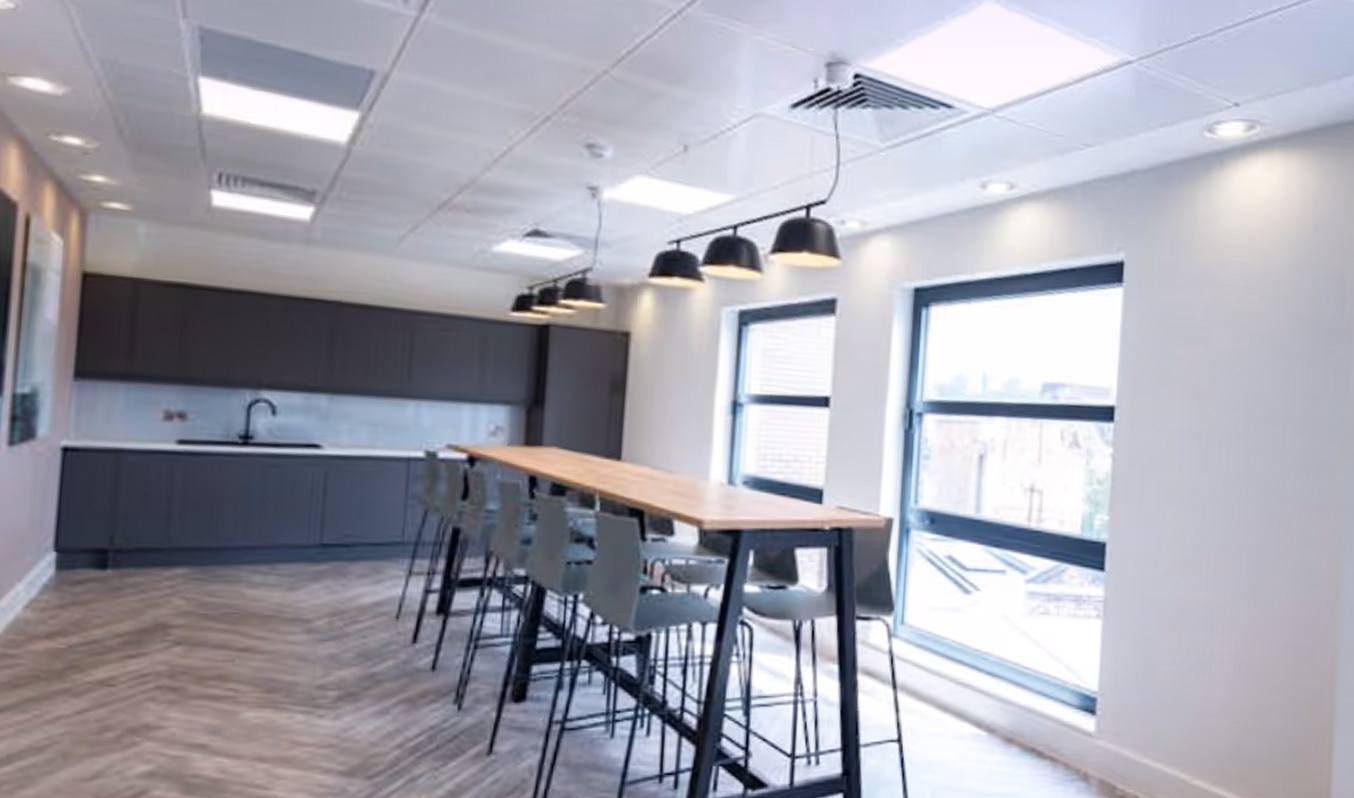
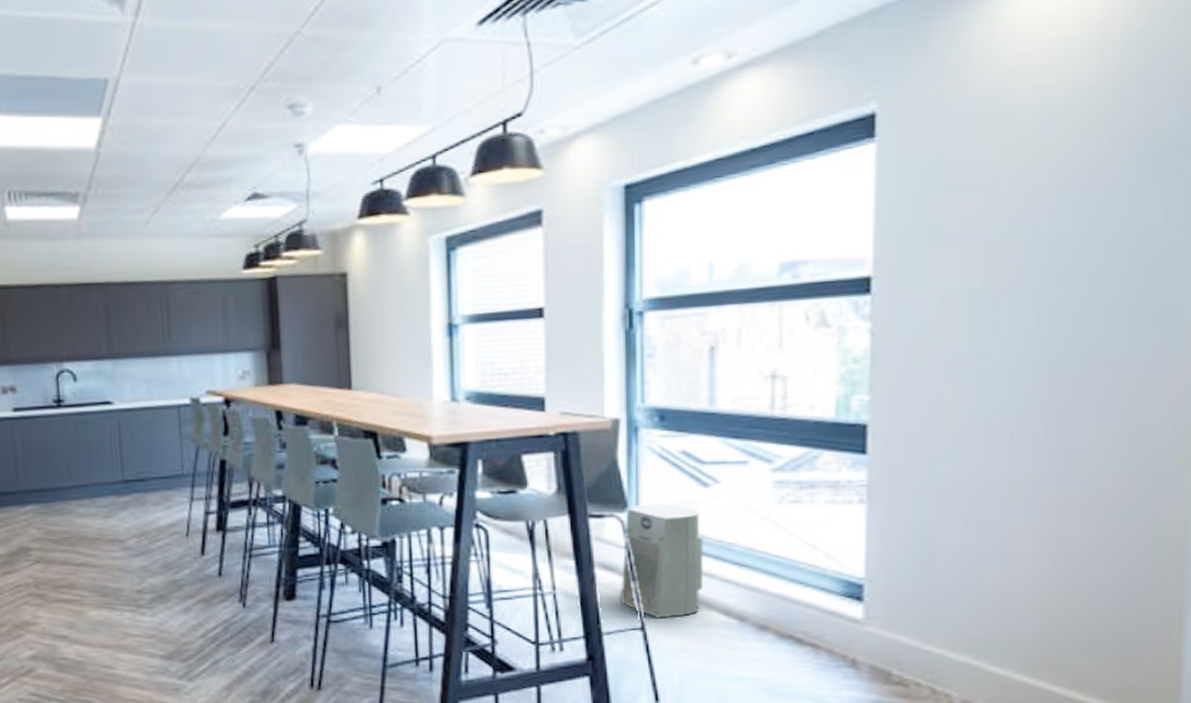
air purifier: none [880,608,962,730] -> present [621,503,704,618]

